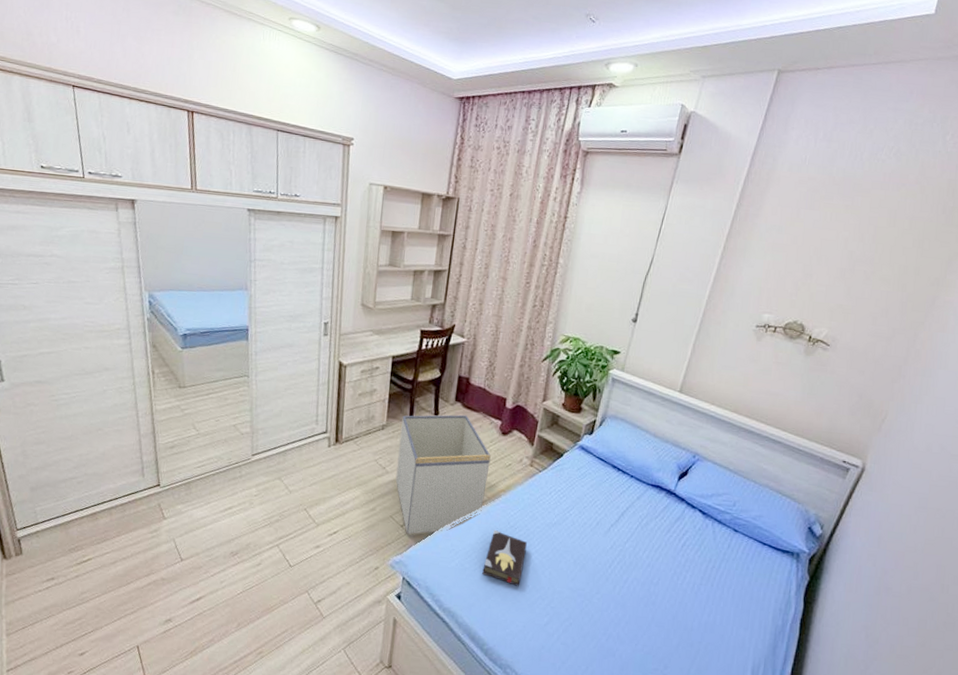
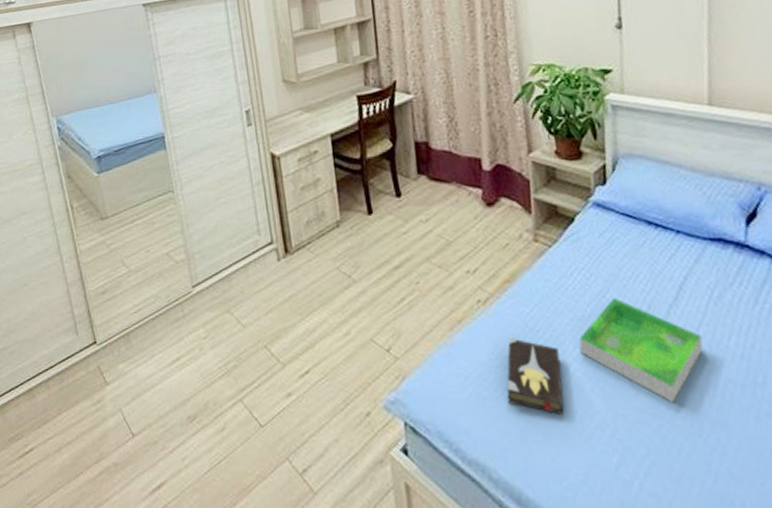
storage bin: present [395,414,491,535] -> none [358,189,486,361]
tray: none [541,513,627,588] -> present [579,297,703,402]

